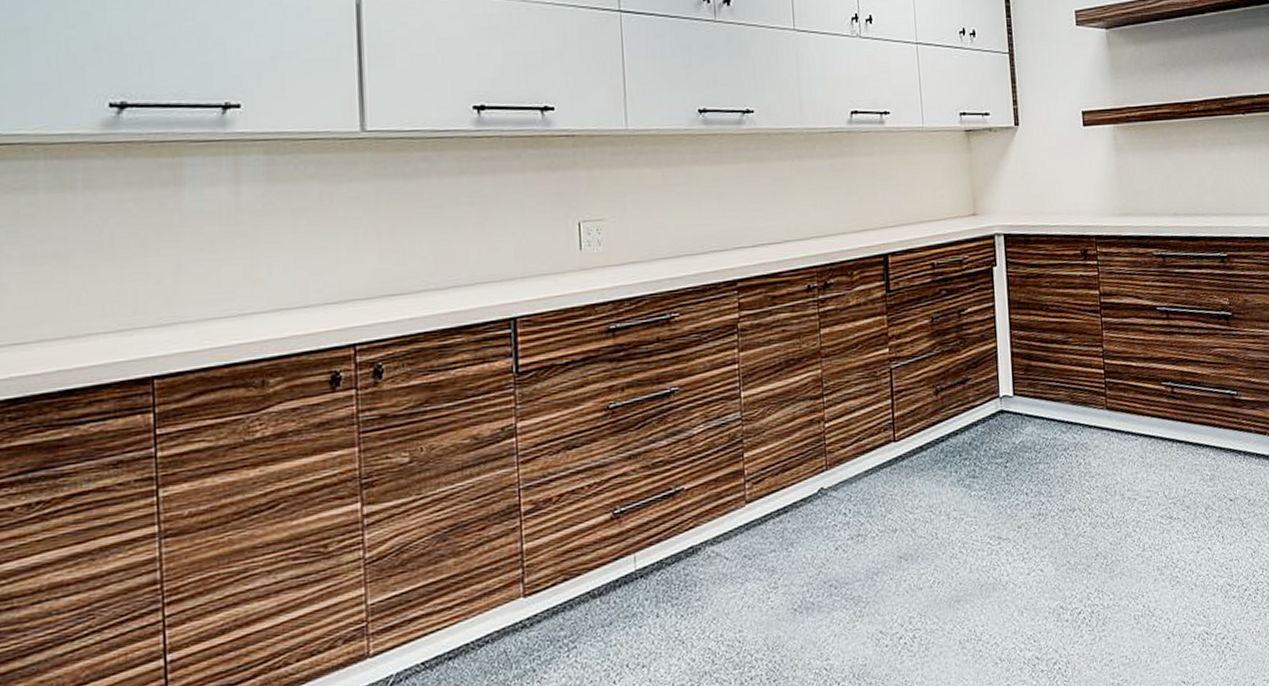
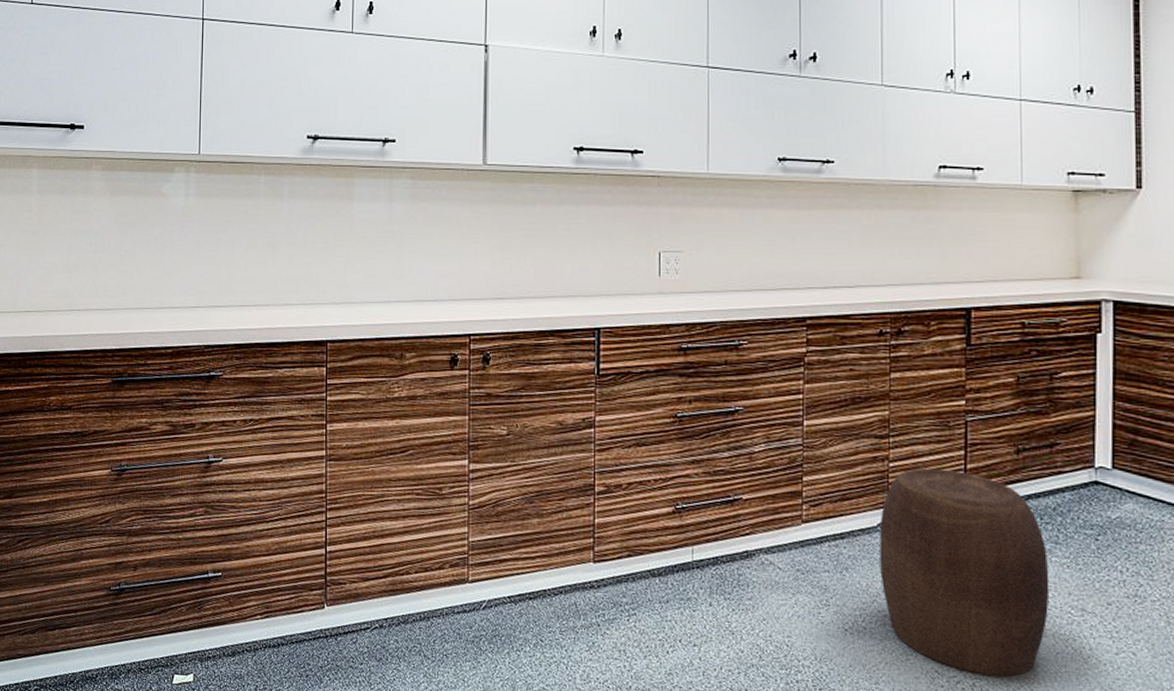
stool: none [820,421,972,625] -> present [880,468,1050,677]

